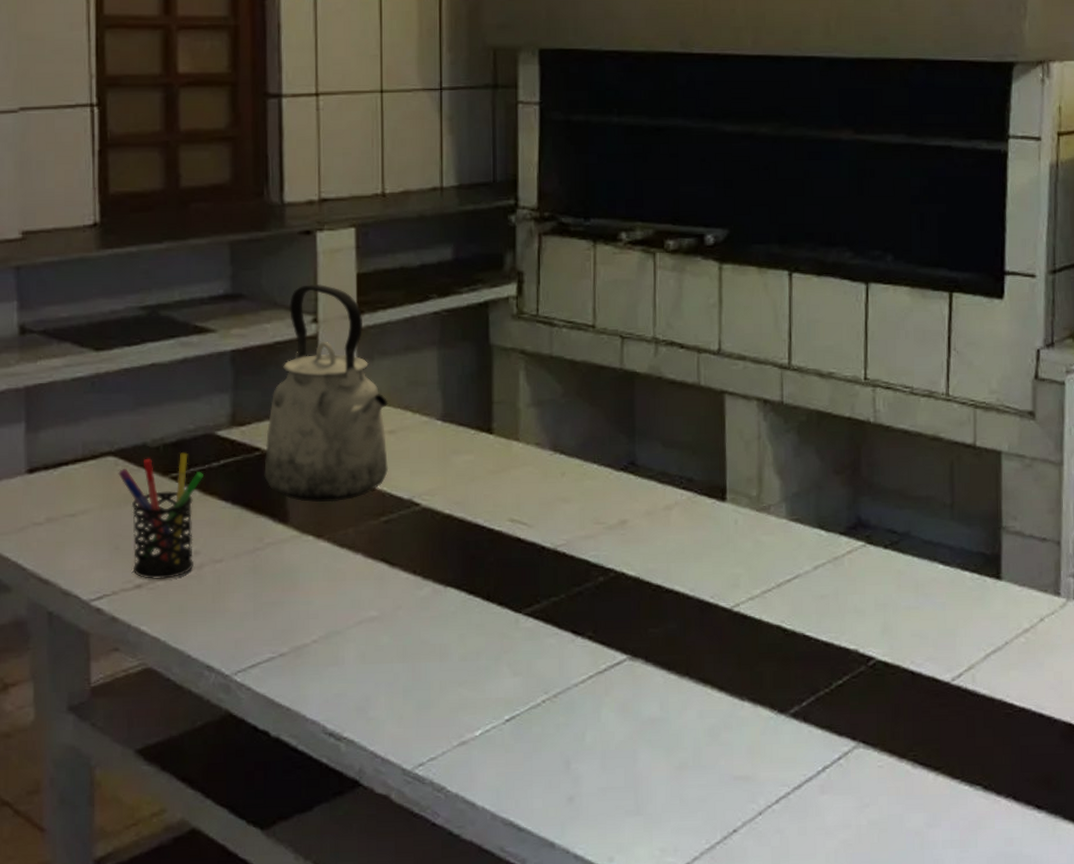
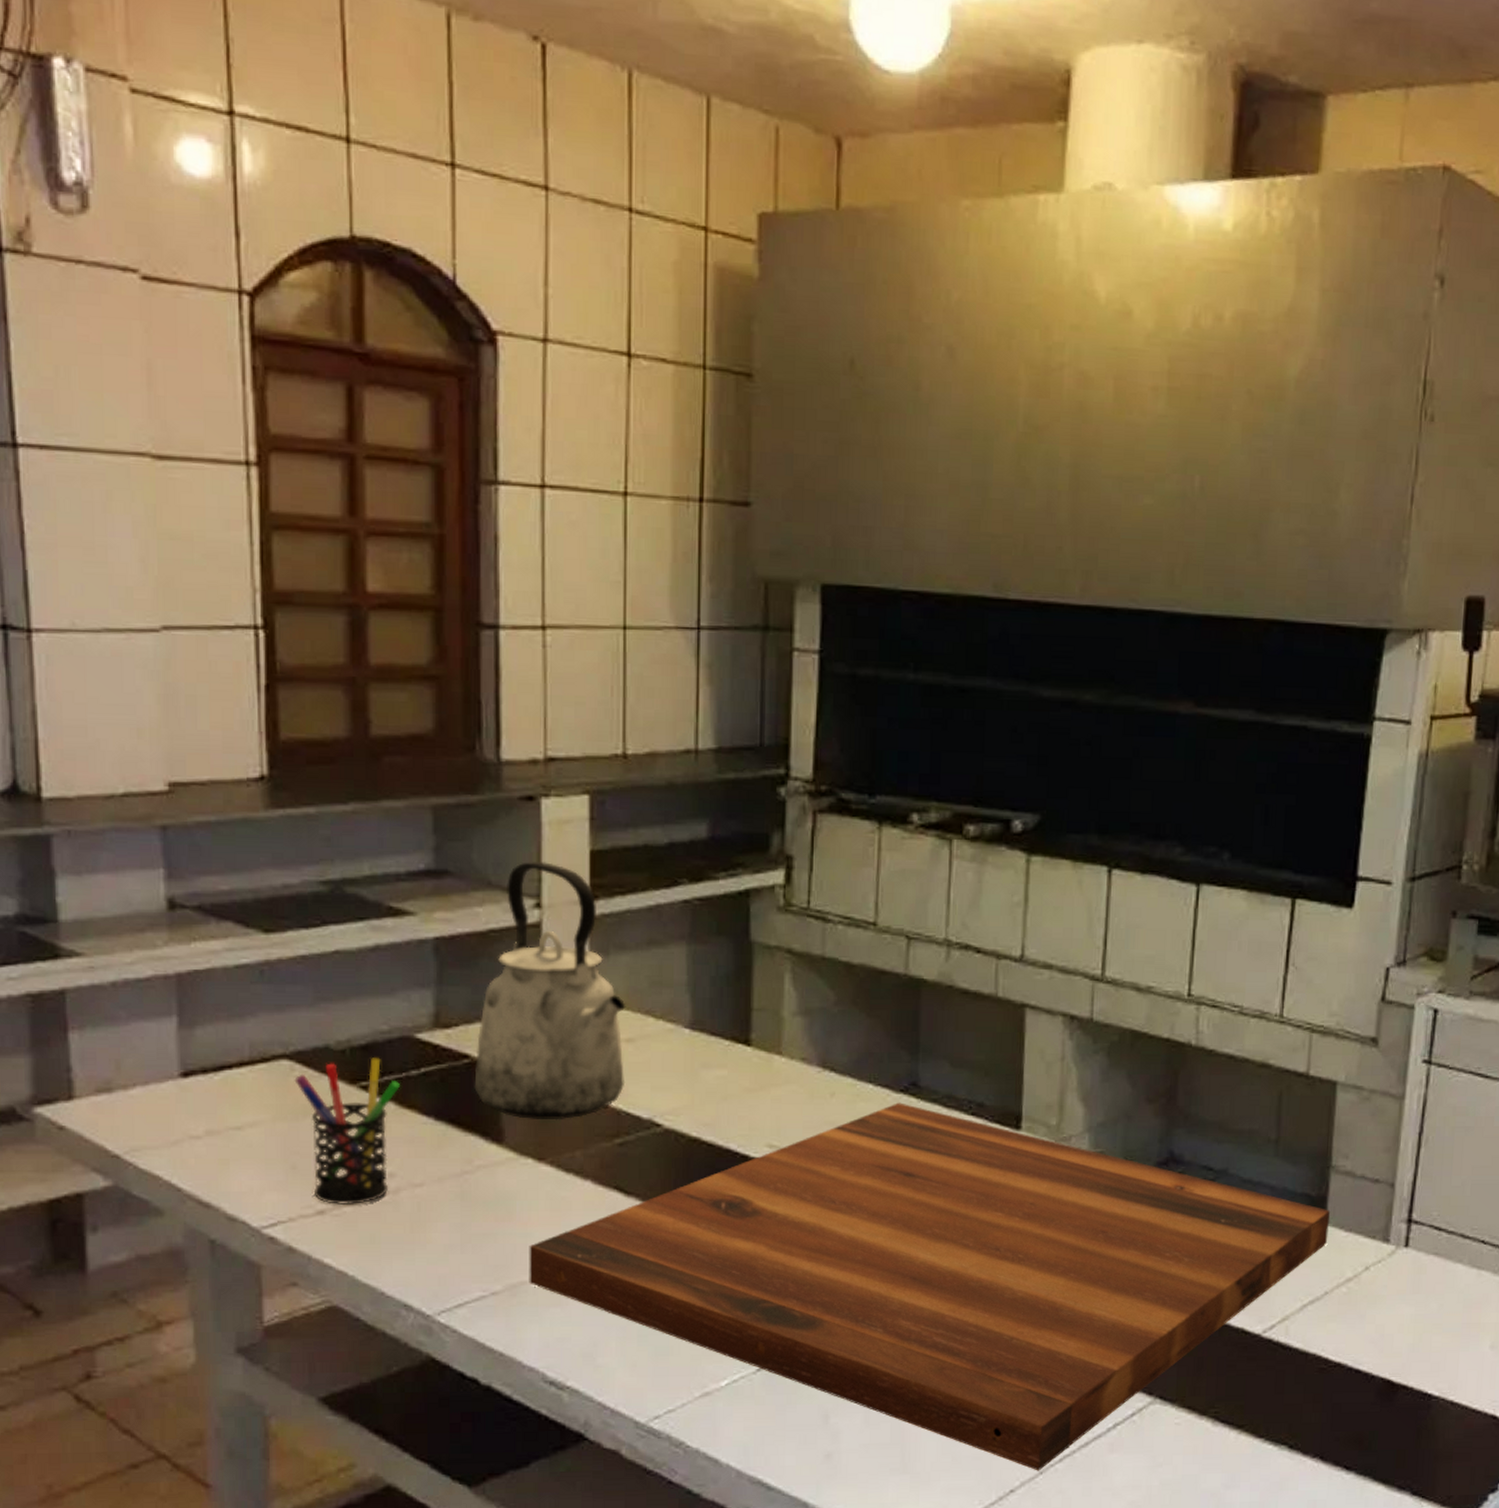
cutting board: none [310,479,1005,812] -> present [529,1102,1331,1471]

